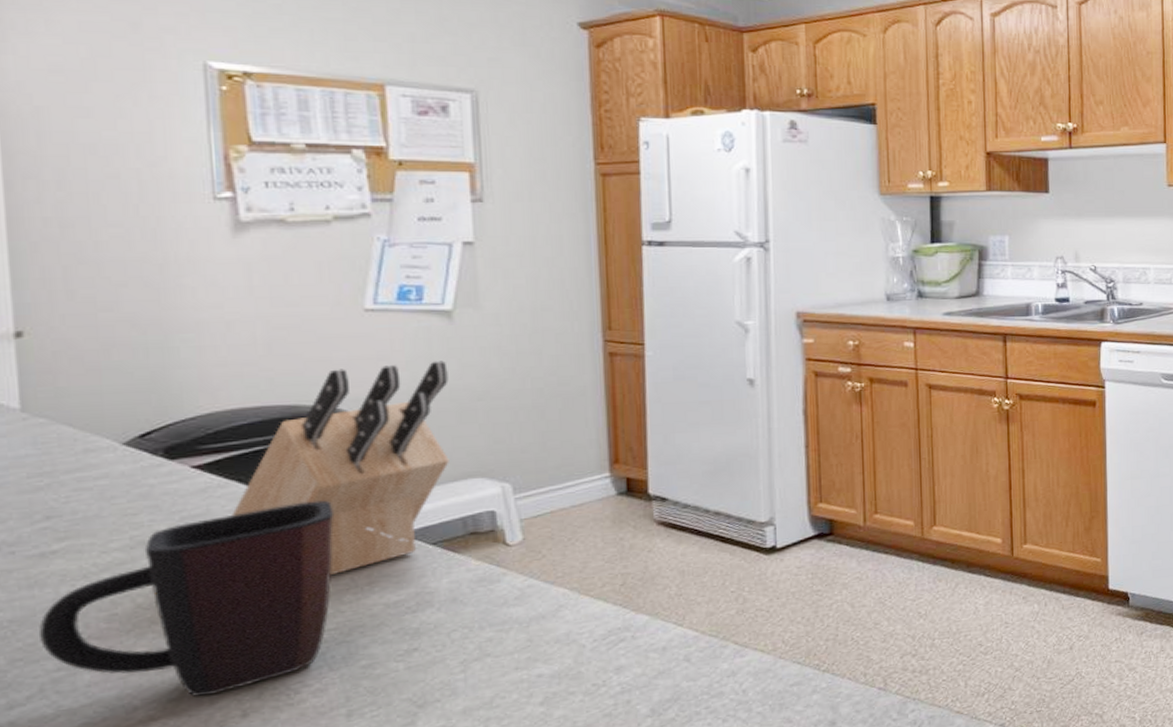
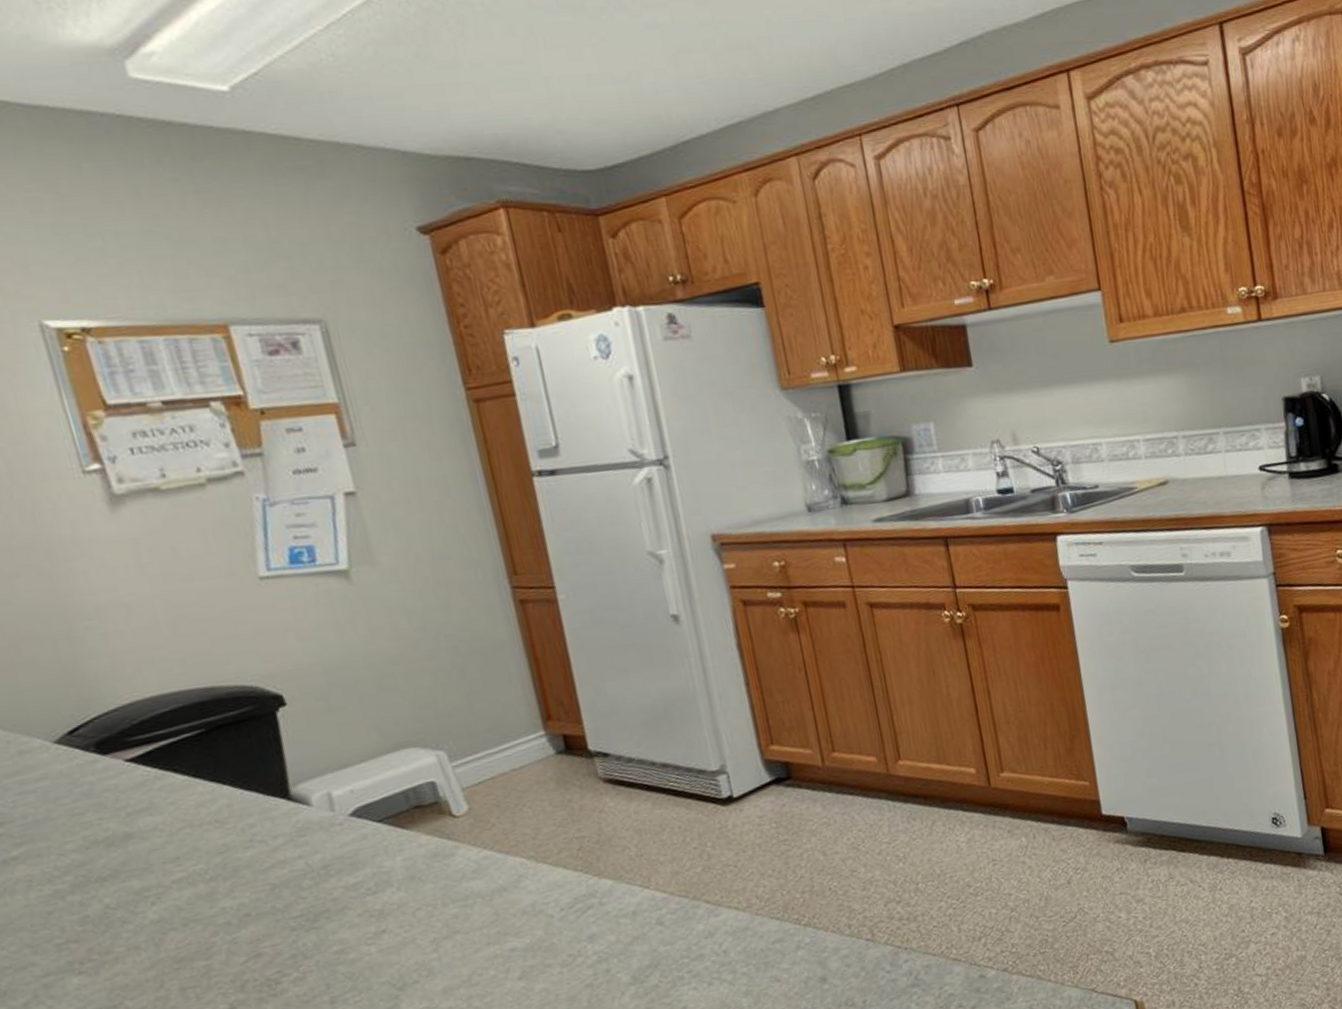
mug: present [39,500,333,696] -> none [18,784,292,993]
knife block: present [231,360,449,575] -> none [174,625,379,861]

